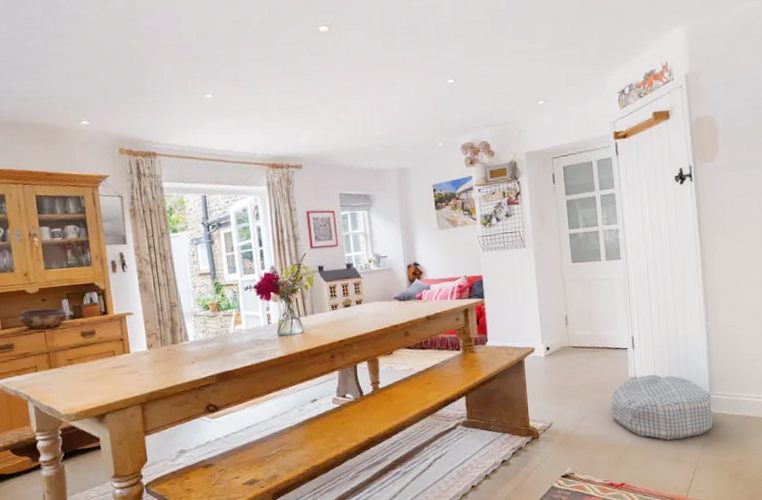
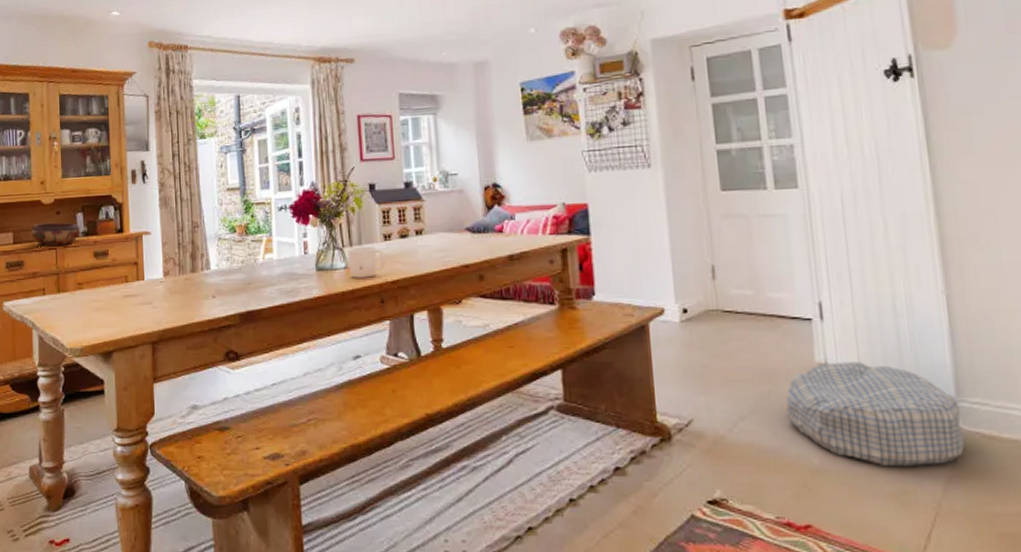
mug: none [302,314,334,341] -> present [347,246,386,278]

